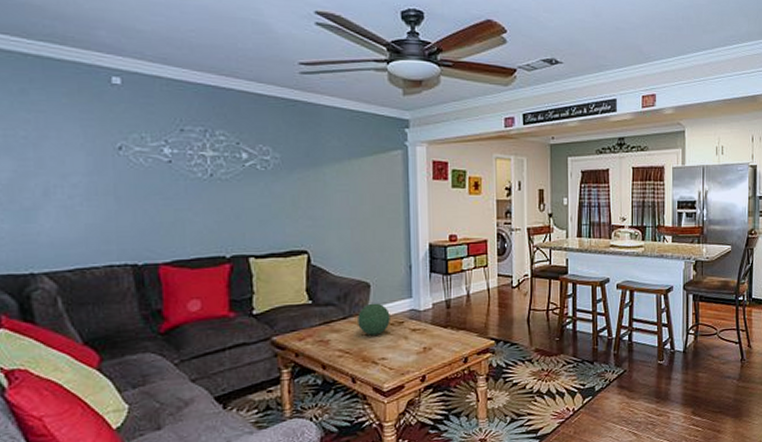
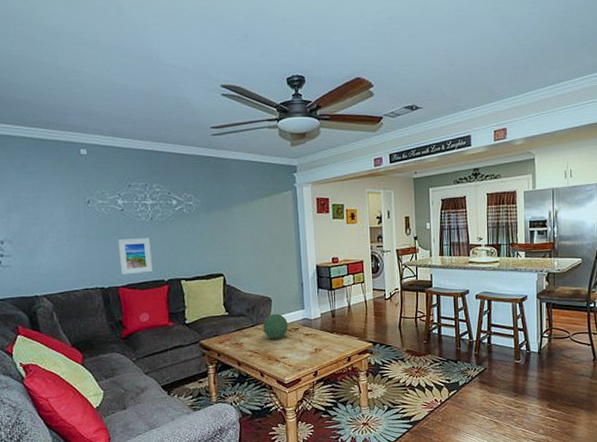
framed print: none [161,200,209,249] -> present [118,238,153,276]

